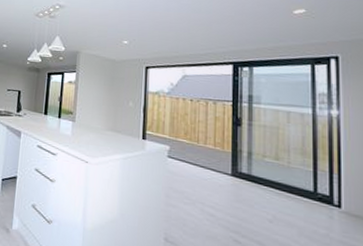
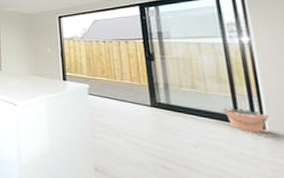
bucket: none [302,183,345,212] -> present [222,108,268,133]

